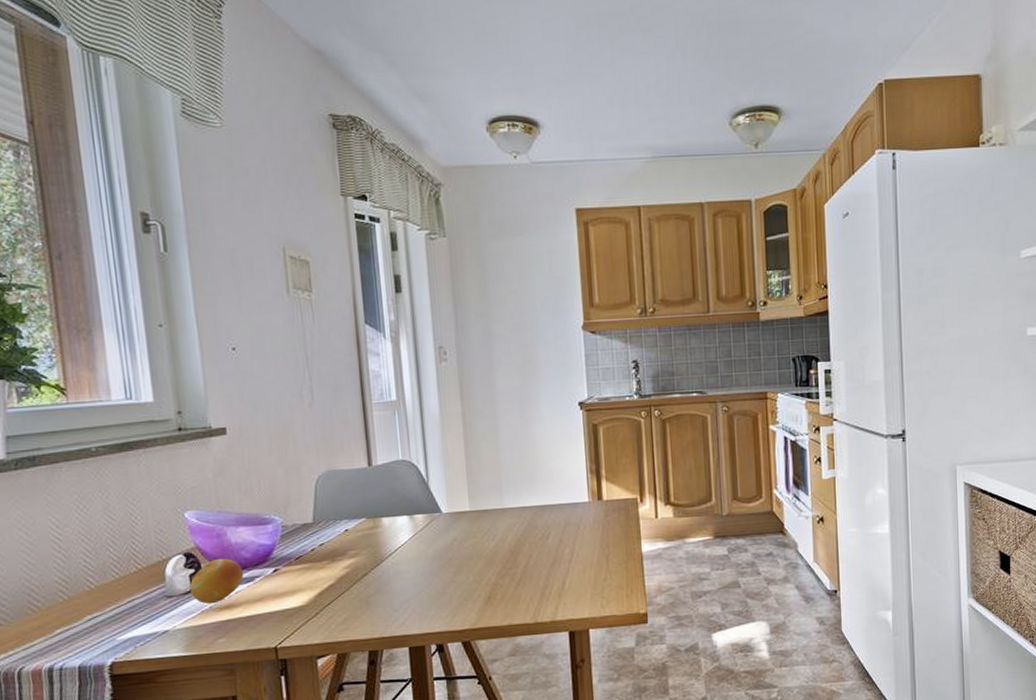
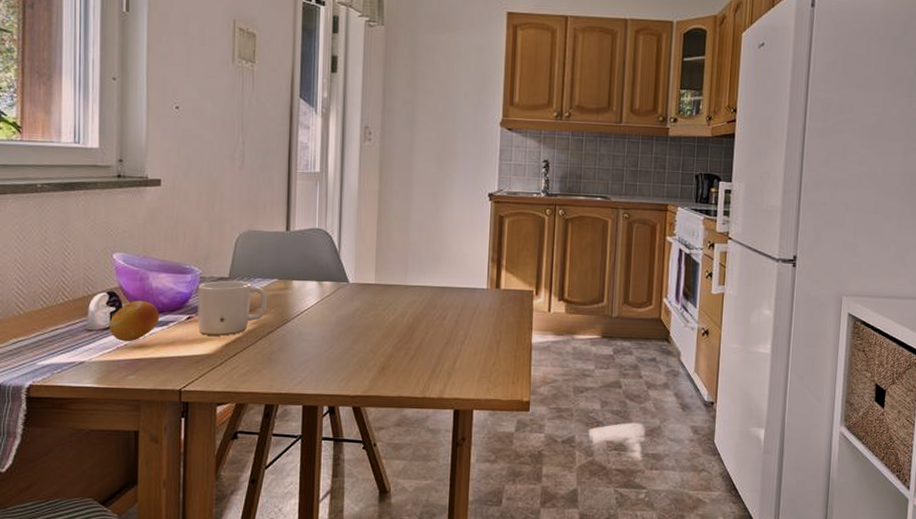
mug: none [281,524,358,587] -> present [197,280,268,336]

